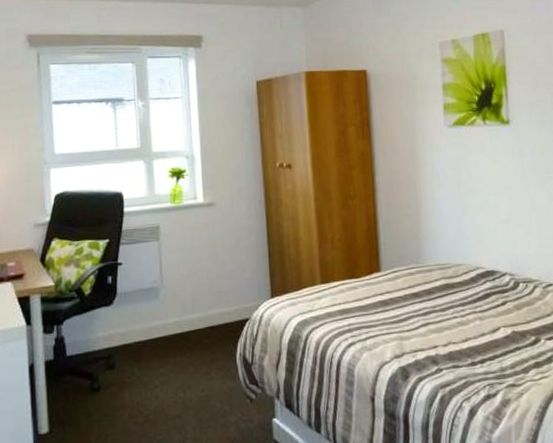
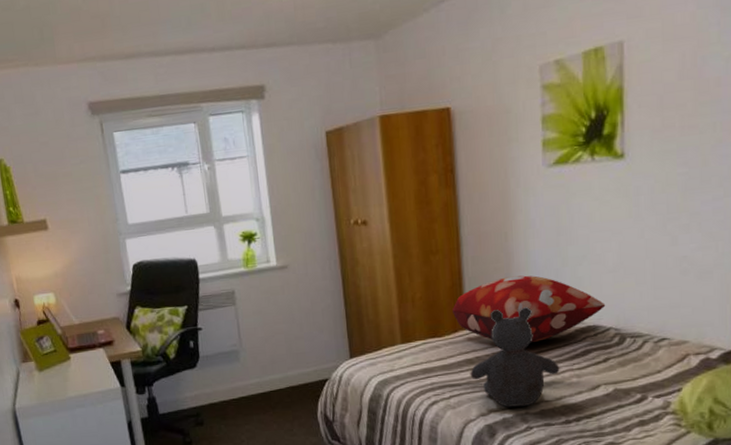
decorative pillow: none [369,222,501,285] -> present [453,275,606,342]
teddy bear: none [384,251,465,349] -> present [470,307,560,407]

